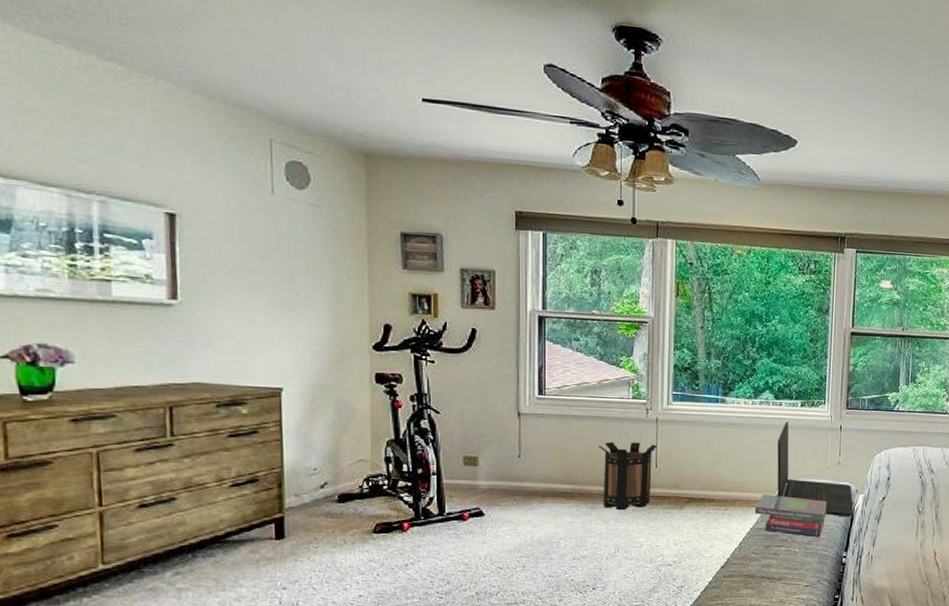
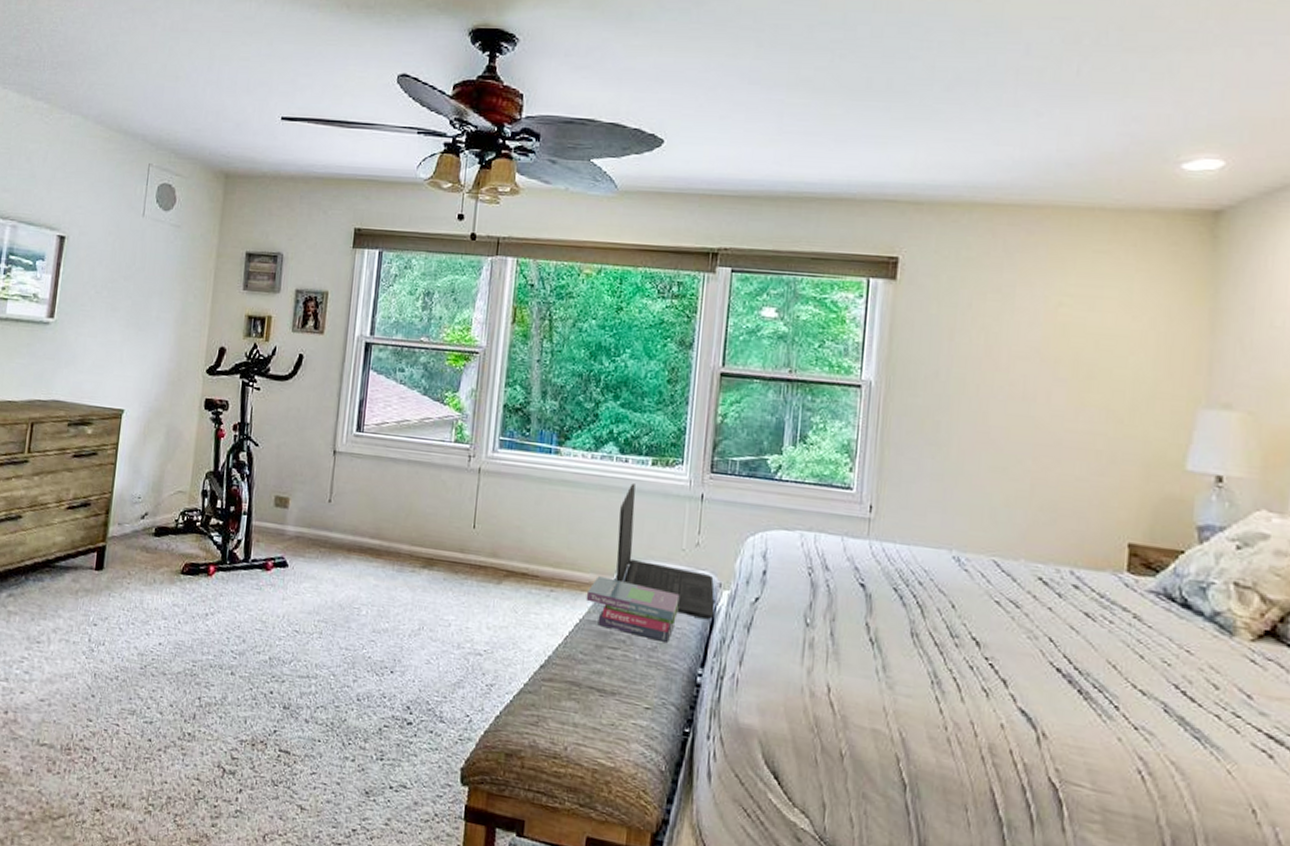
decorative basket: present [597,441,657,510] -> none [411,492,477,578]

